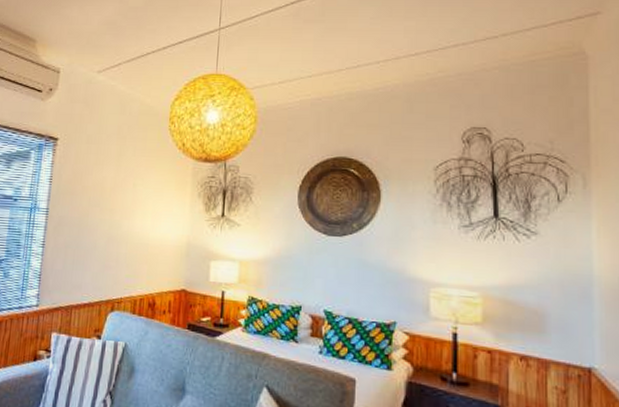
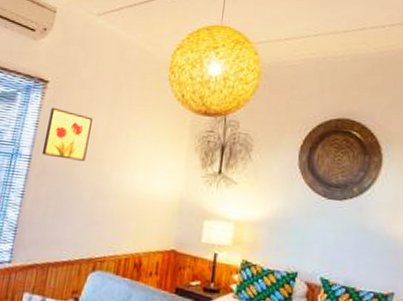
wall art: none [57,162,101,211] -> present [41,107,92,161]

